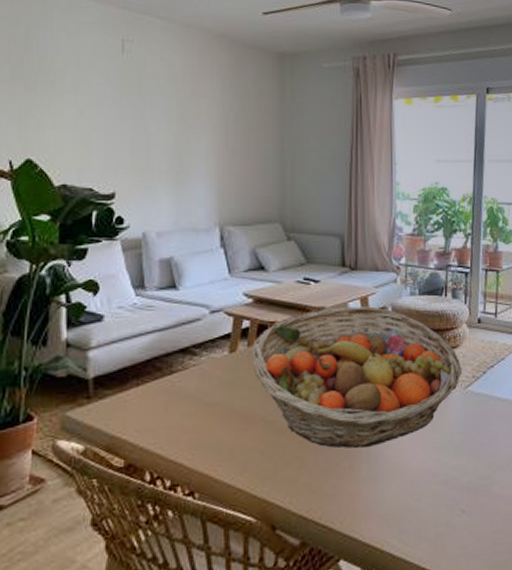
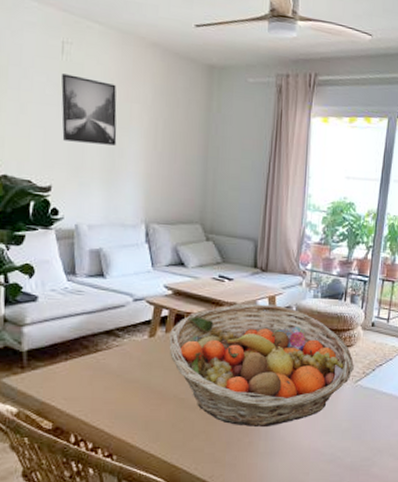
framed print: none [123,73,184,145] -> present [61,74,117,146]

